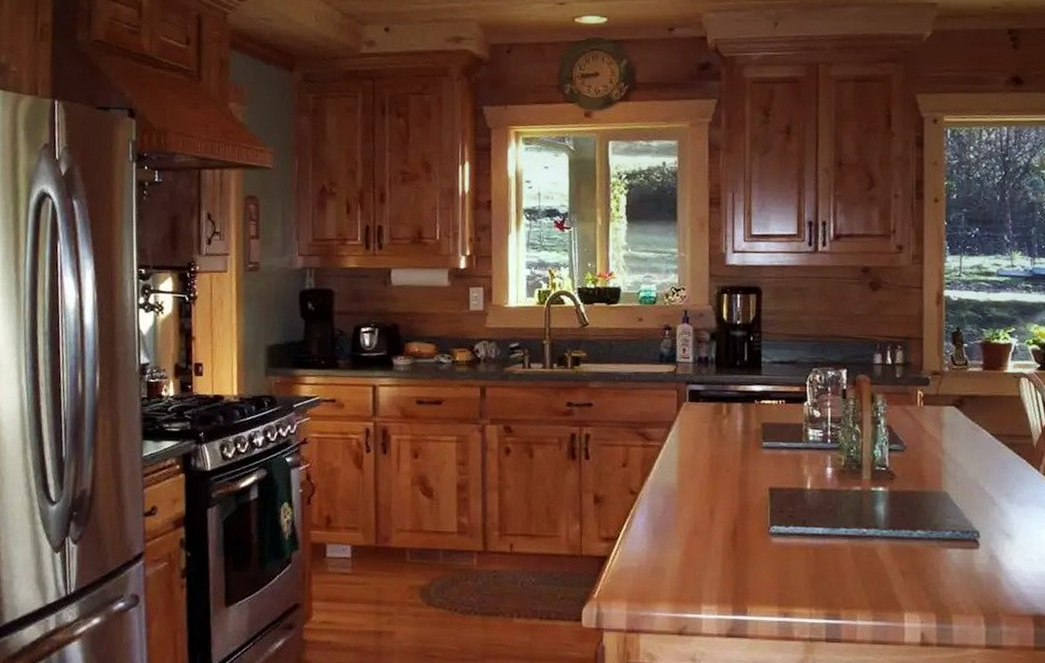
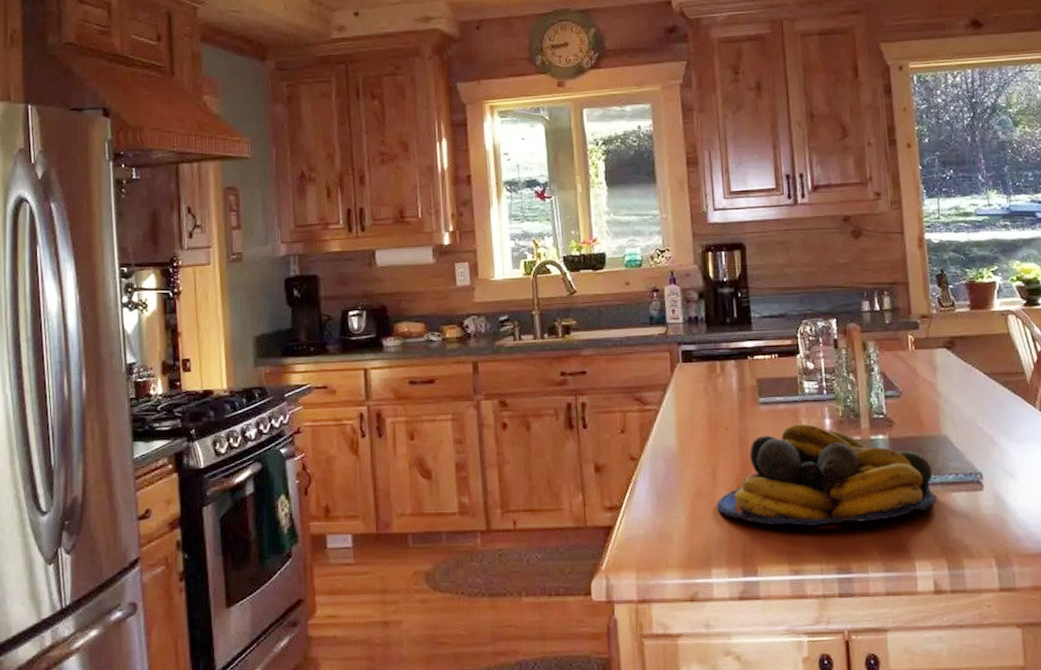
fruit bowl: none [712,470,932,571] -> present [717,423,937,526]

